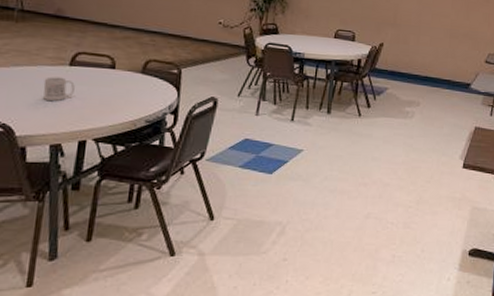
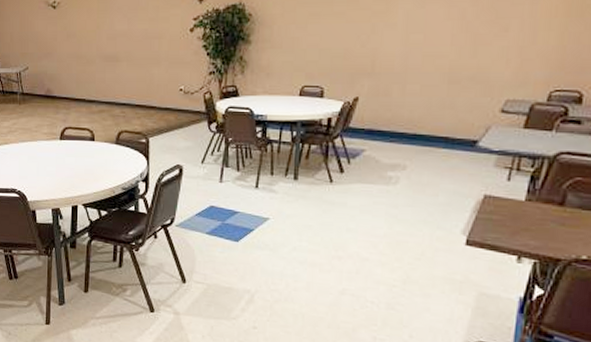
mug: present [43,77,75,101] -> none [43,150,65,171]

